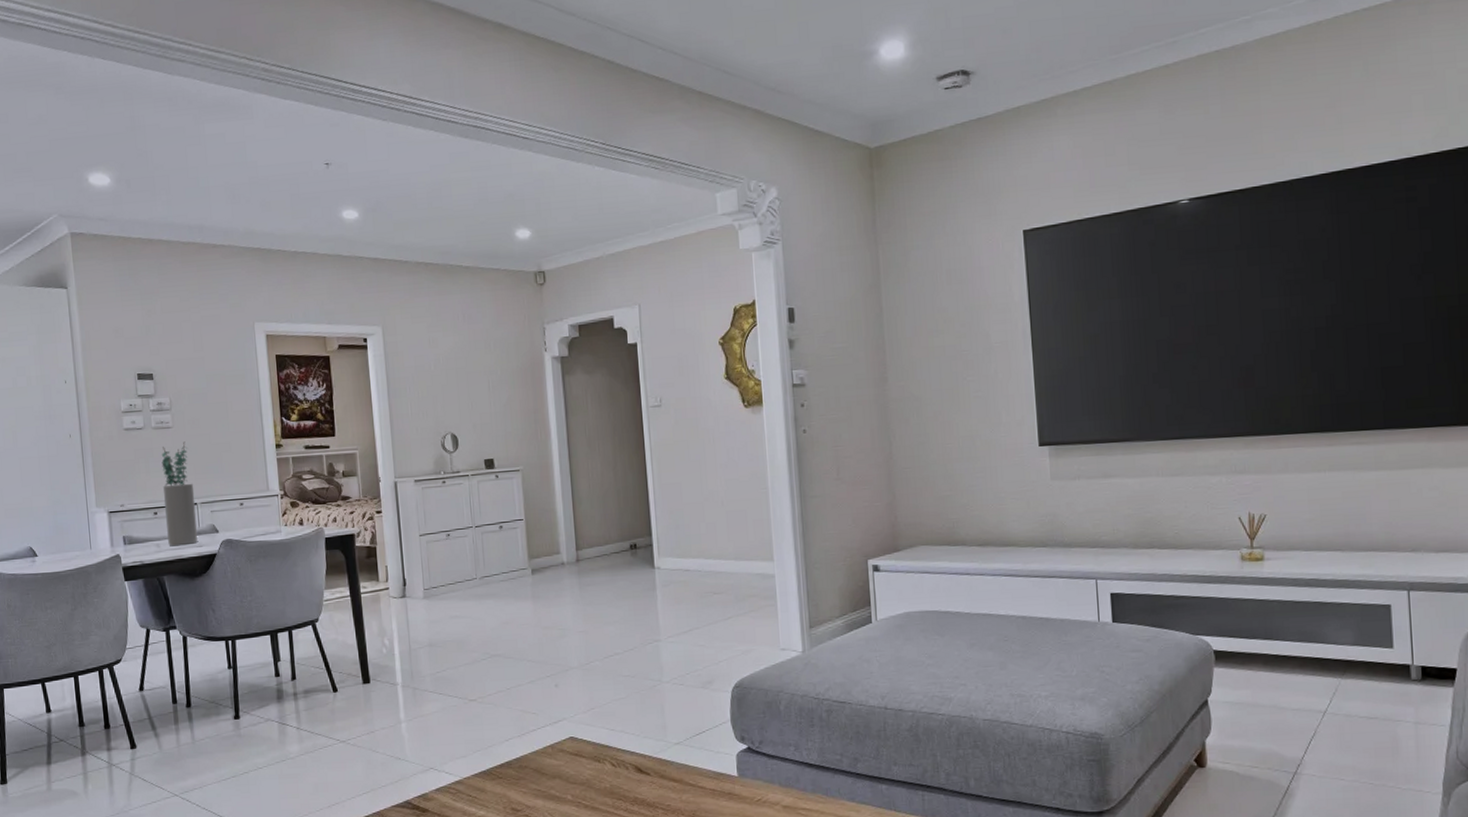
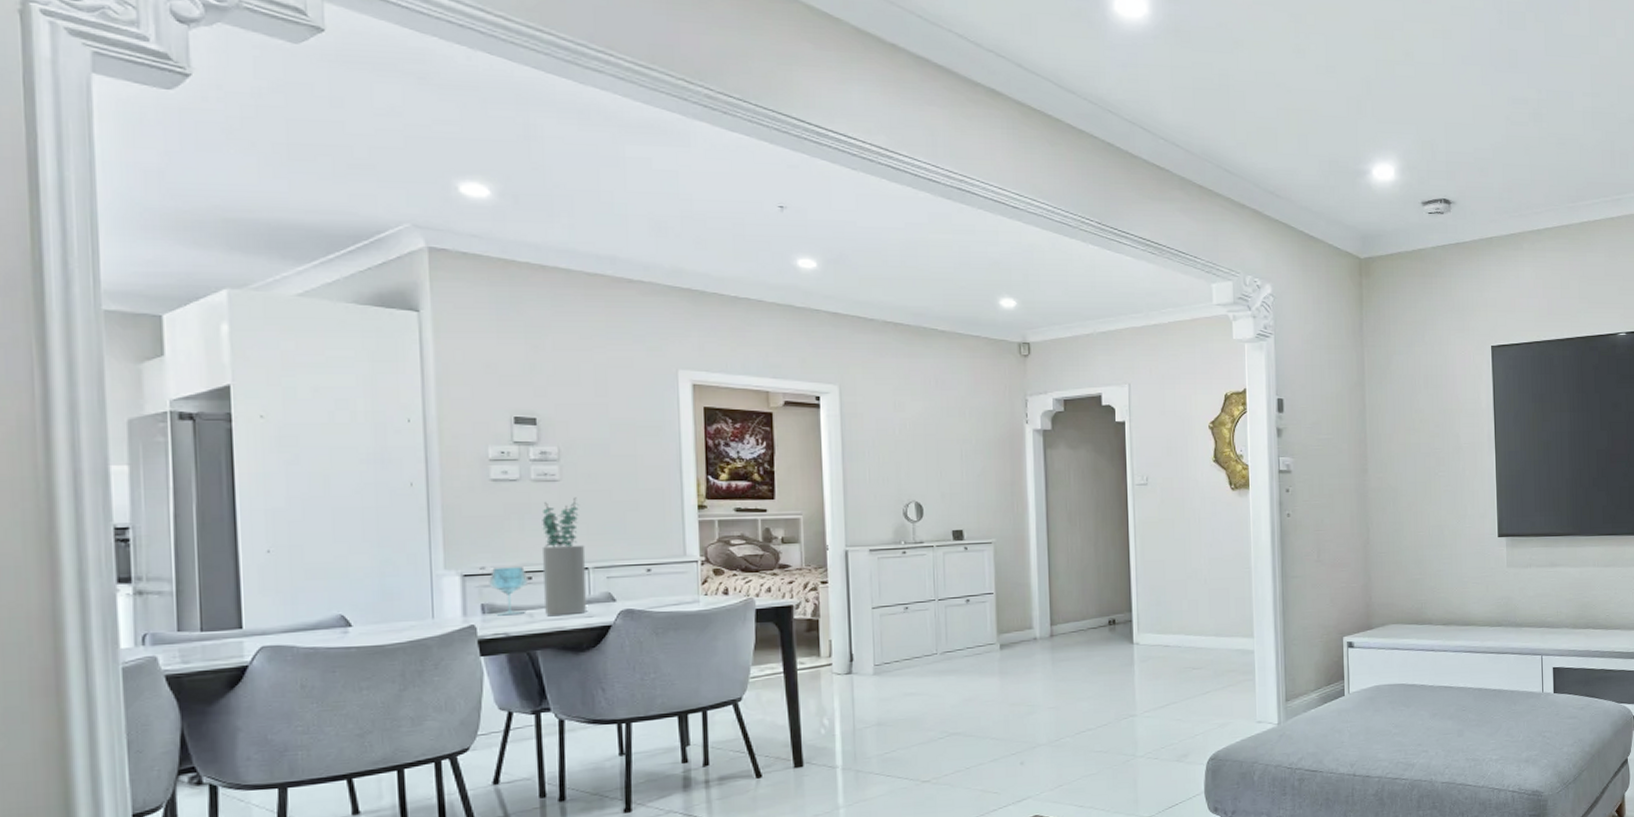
wine glass: none [127,504,154,547] -> present [489,567,527,616]

